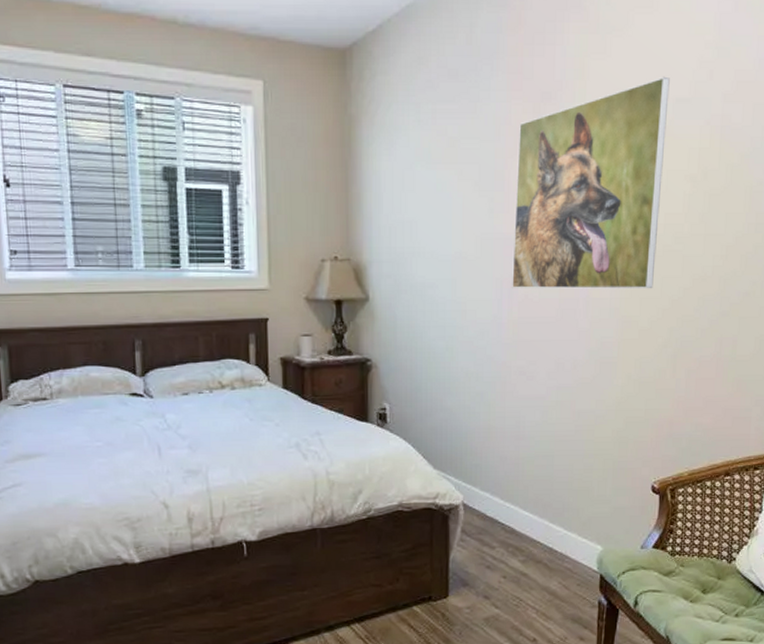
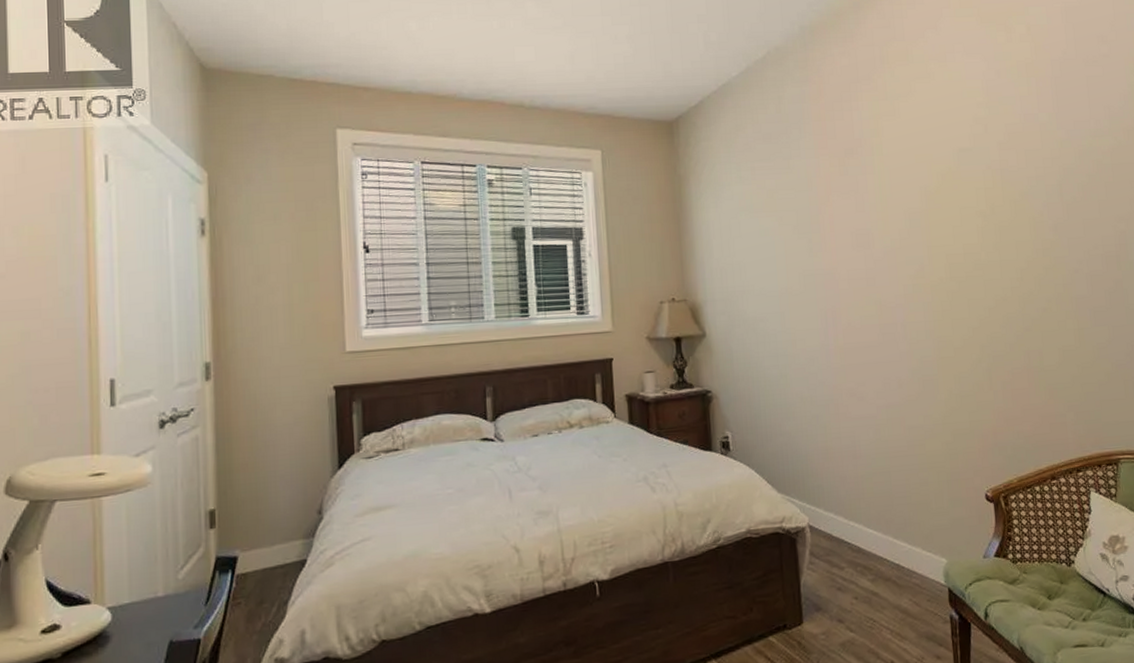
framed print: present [512,76,670,289] -> none [828,131,962,317]

